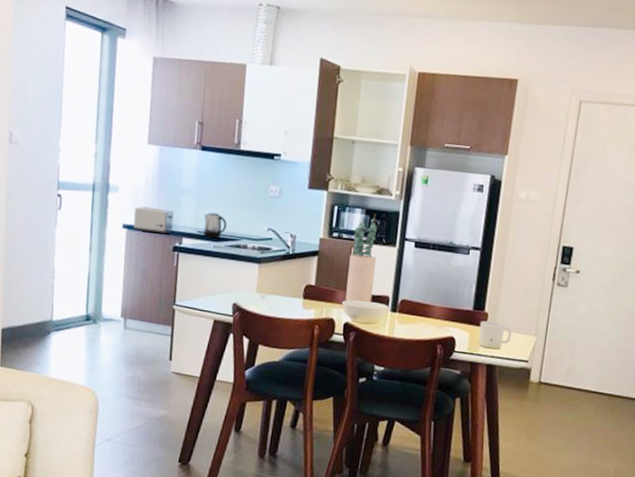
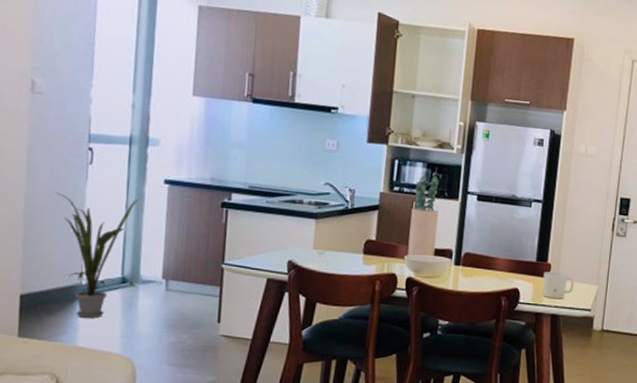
house plant: none [30,235,101,352] -> present [55,192,139,318]
toaster: present [133,206,174,235] -> none [176,160,223,190]
kettle: present [203,212,227,239] -> none [255,166,281,194]

